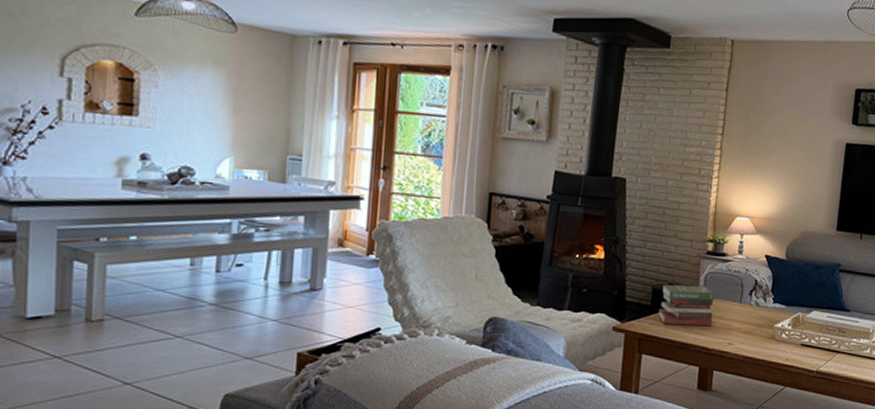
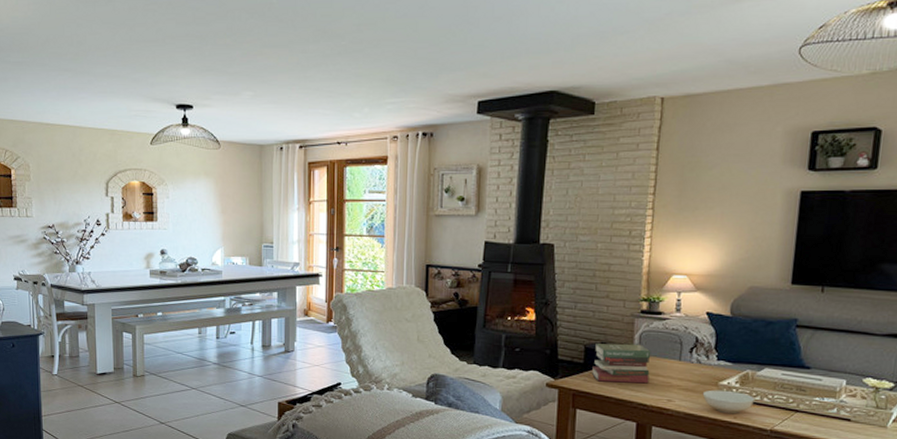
bowl: none [759,332,805,356] -> present [702,390,756,414]

